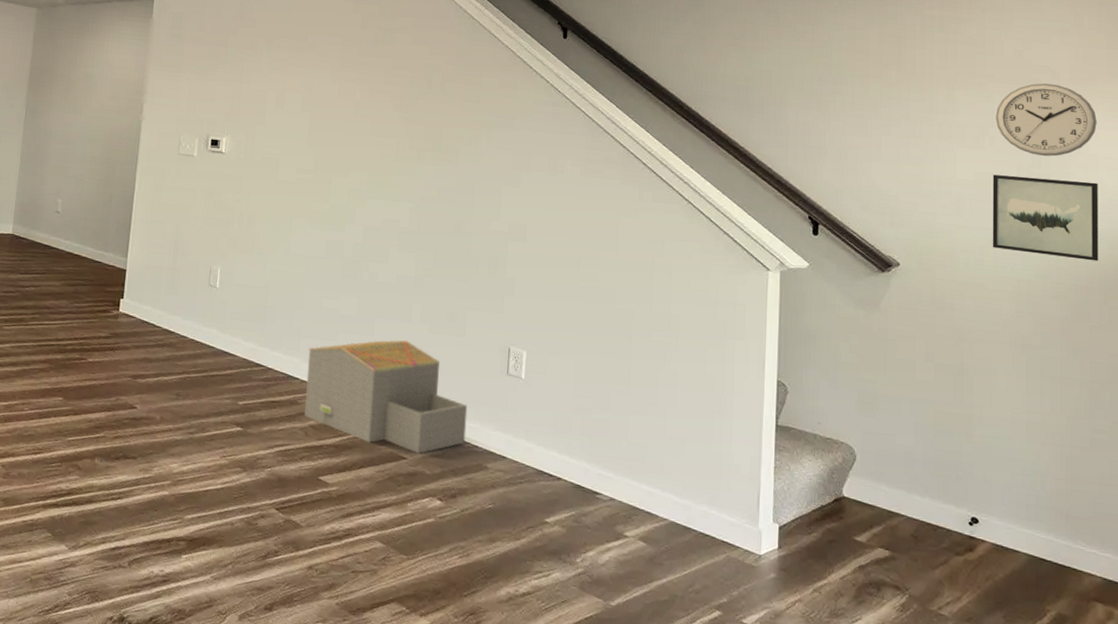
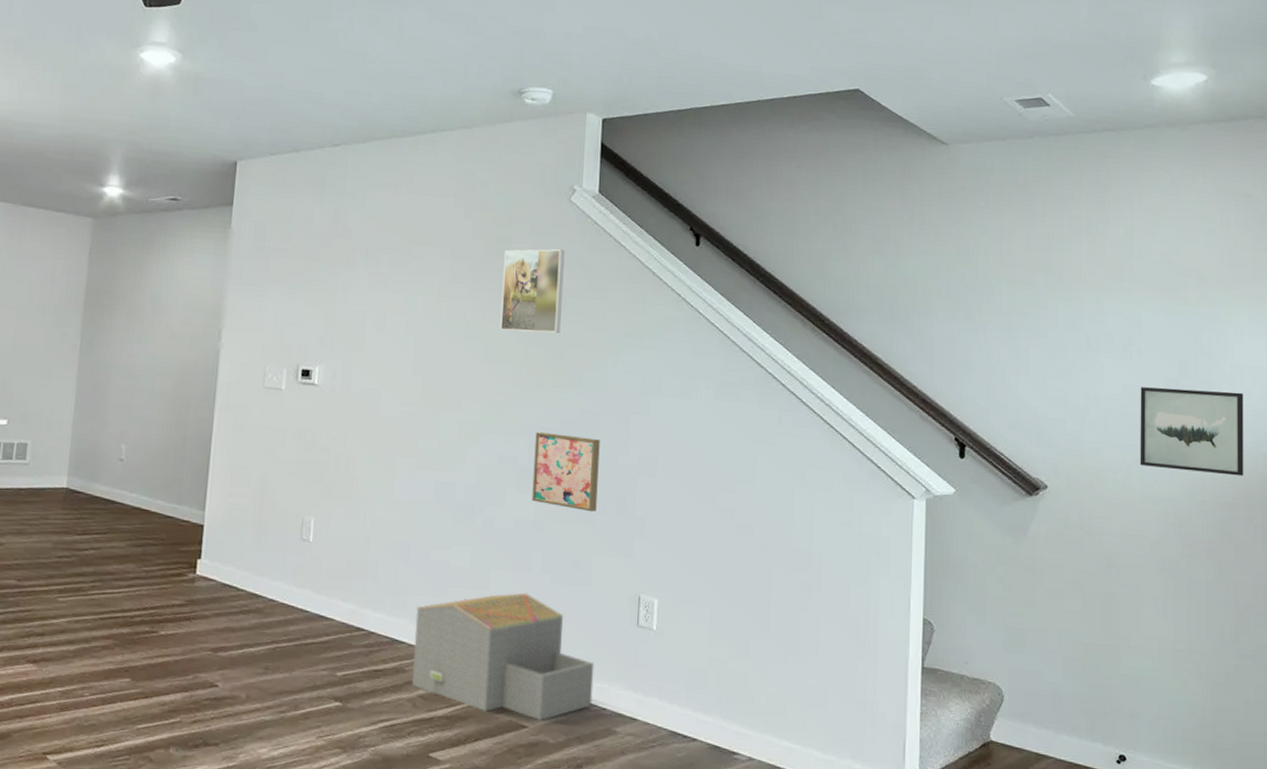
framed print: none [385,39,444,113] -> present [499,249,565,334]
wall art: none [412,199,475,271] -> present [532,432,600,512]
wall clock: present [995,83,1097,157] -> none [1143,287,1242,366]

